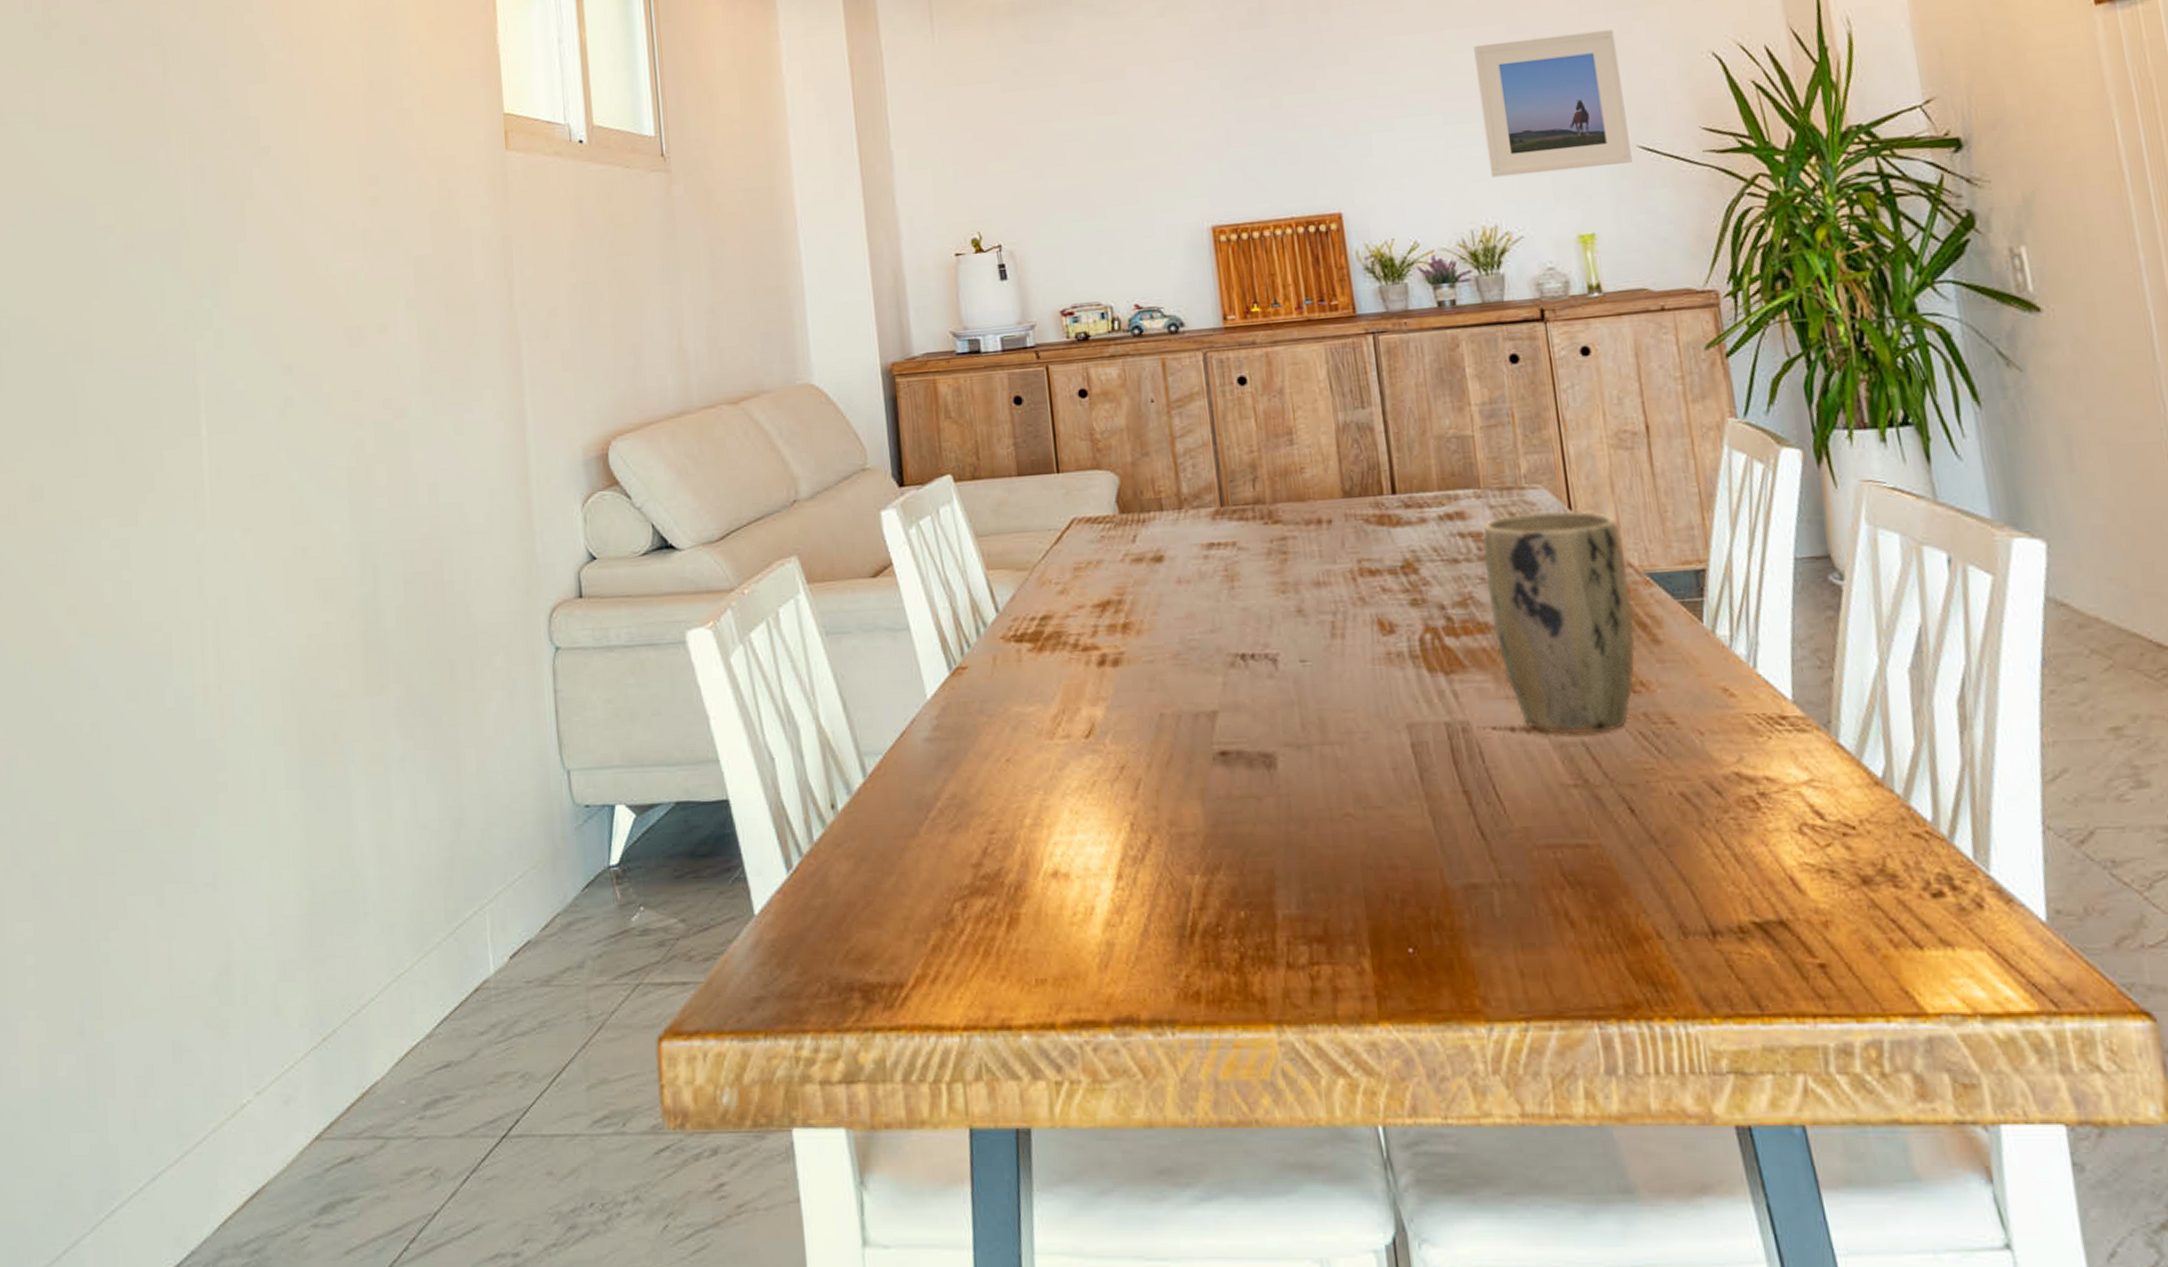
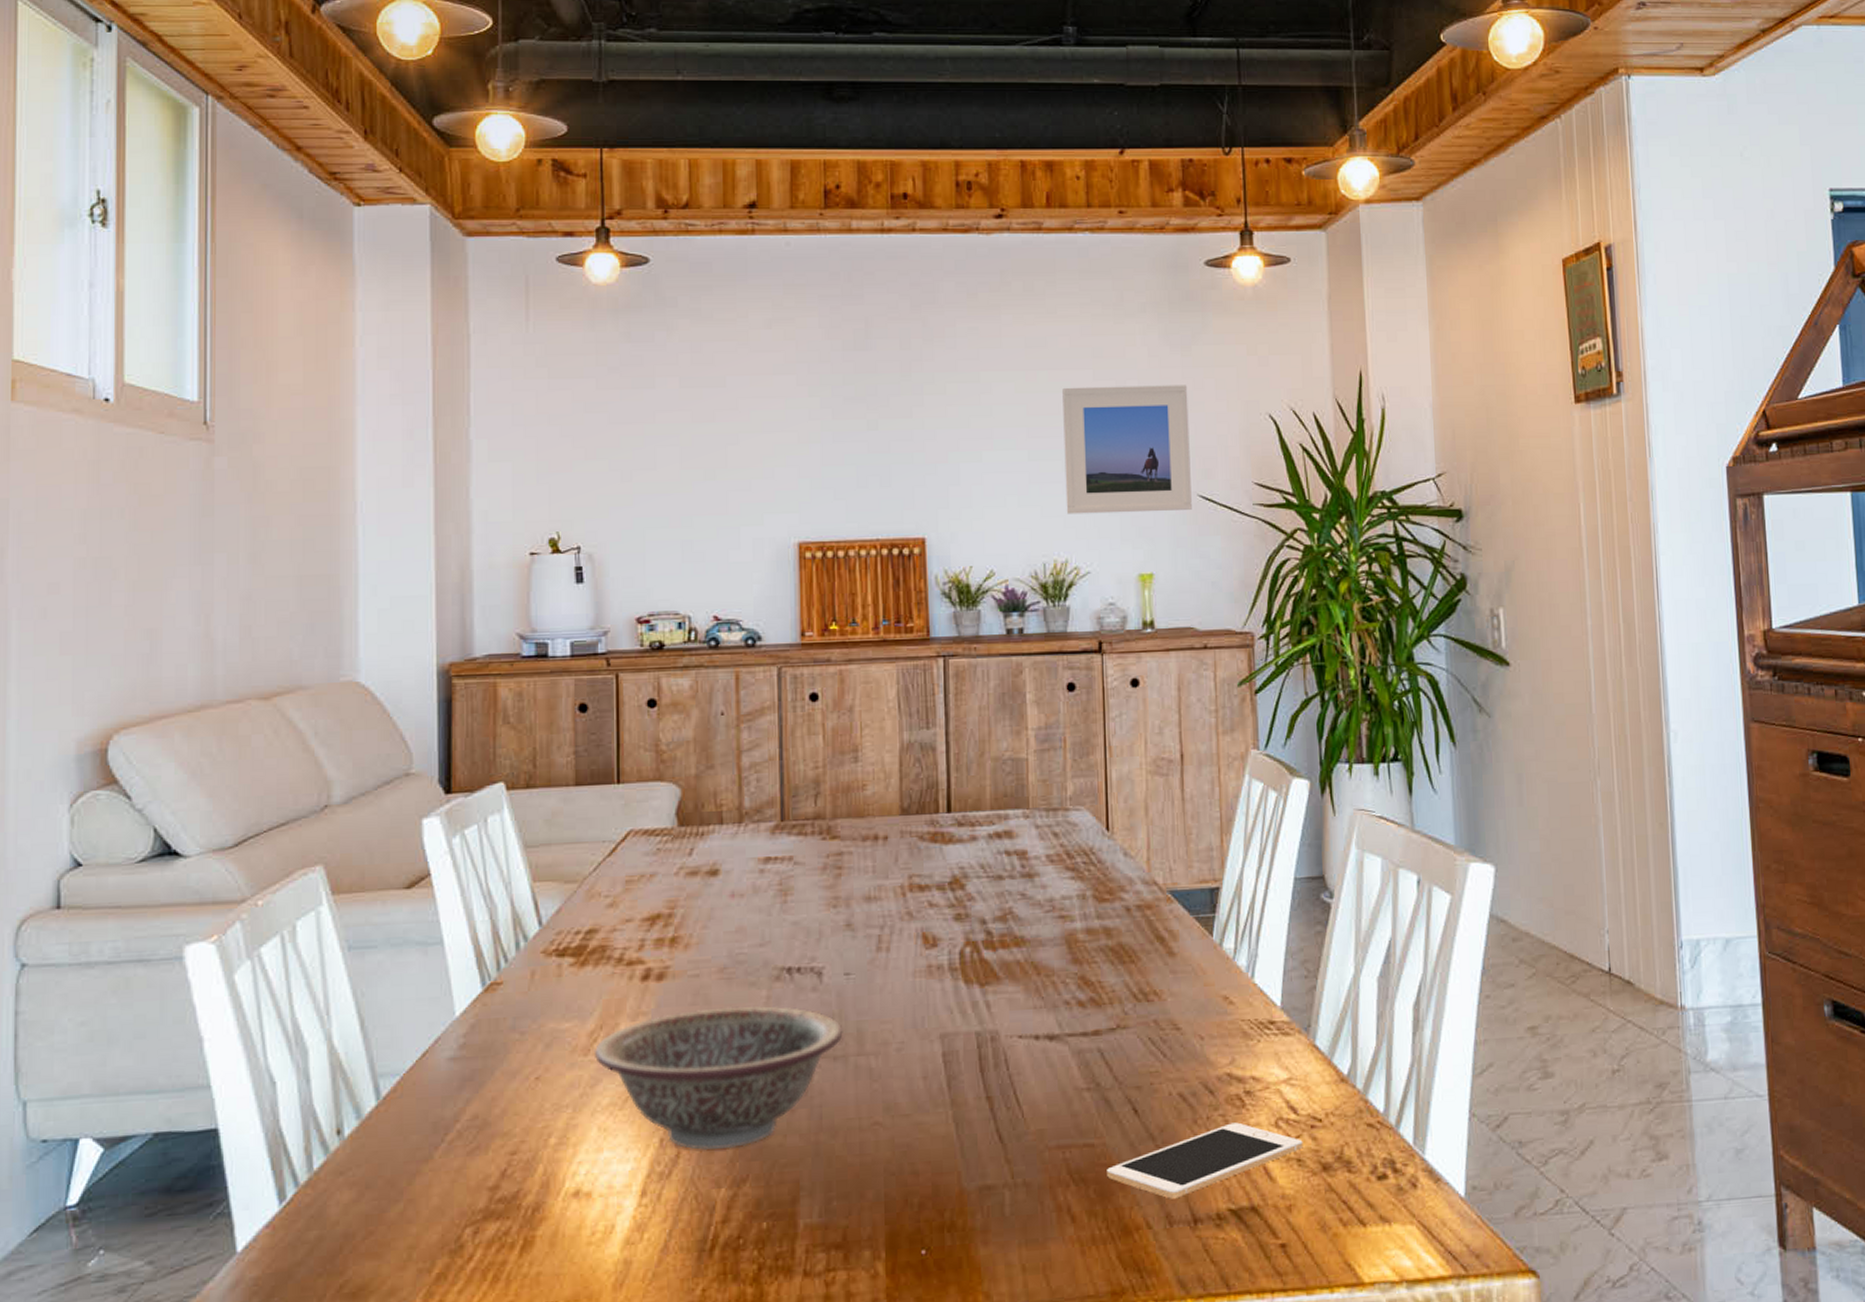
decorative bowl: none [1058,691,1305,835] -> present [593,1005,843,1150]
plant pot: present [1482,510,1636,734] -> none [1026,831,1154,1041]
cell phone: none [1605,827,1836,908] -> present [1107,1122,1303,1199]

